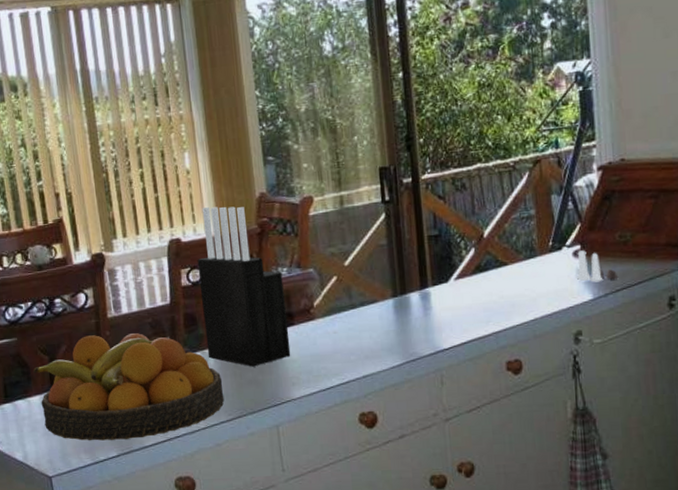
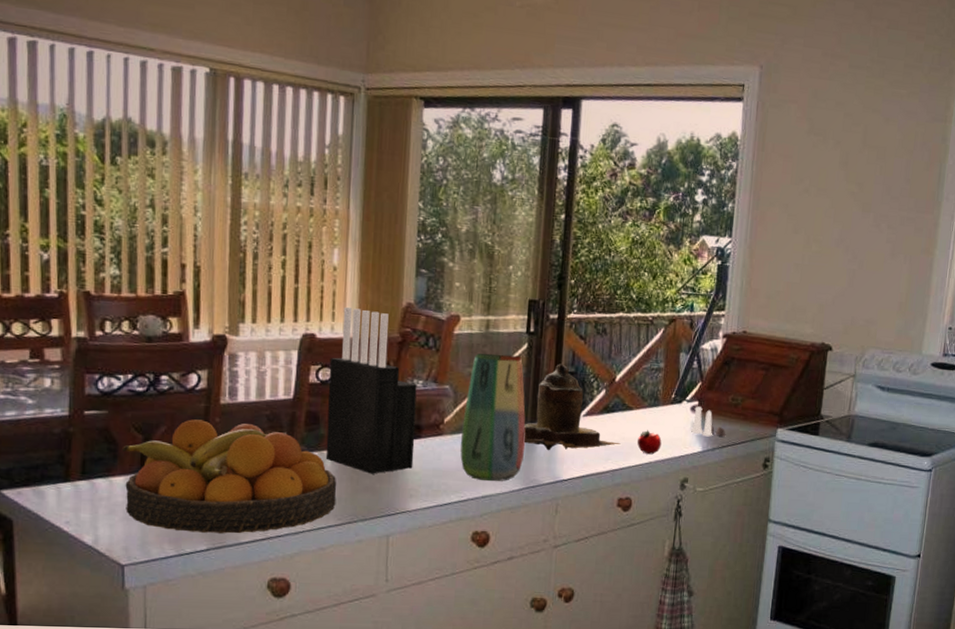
vase: none [332,227,399,360] -> present [460,353,526,481]
teapot: none [395,228,500,321] -> present [523,364,621,451]
apple: none [518,284,546,311] -> present [637,429,662,455]

